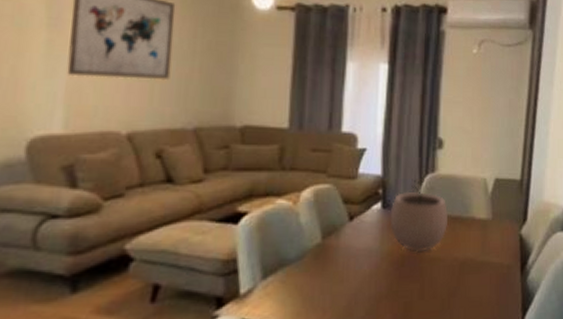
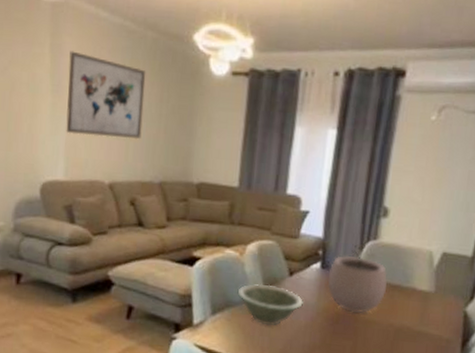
bowl: none [292,233,366,281] -> present [237,283,303,325]

